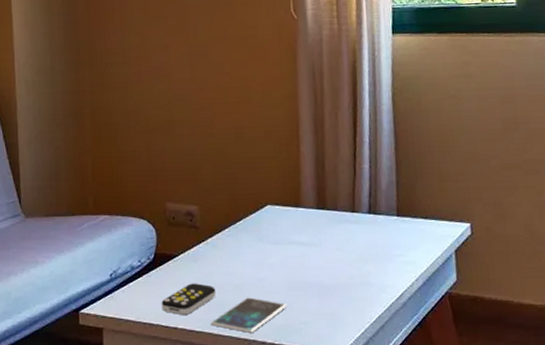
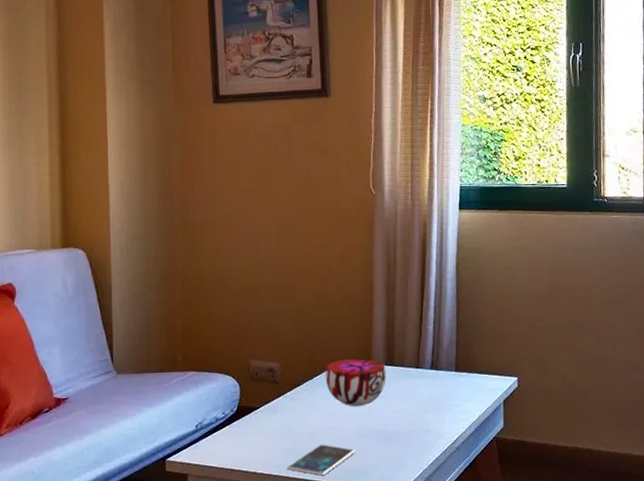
remote control: present [161,283,216,315] -> none [242,432,292,461]
decorative bowl: none [249,202,318,256] -> present [325,359,386,407]

